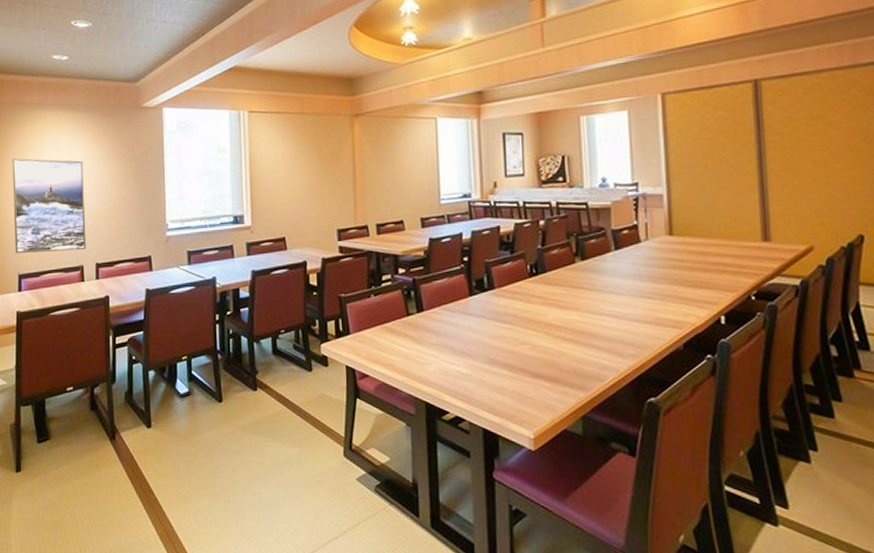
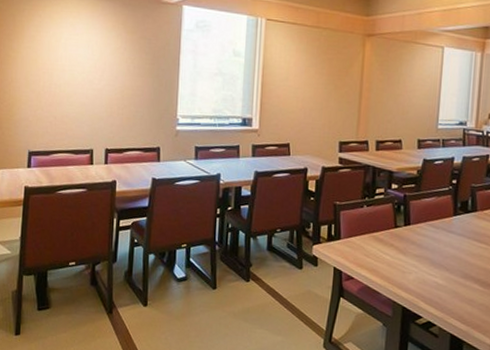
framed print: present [12,158,86,254] -> none [27,38,100,135]

